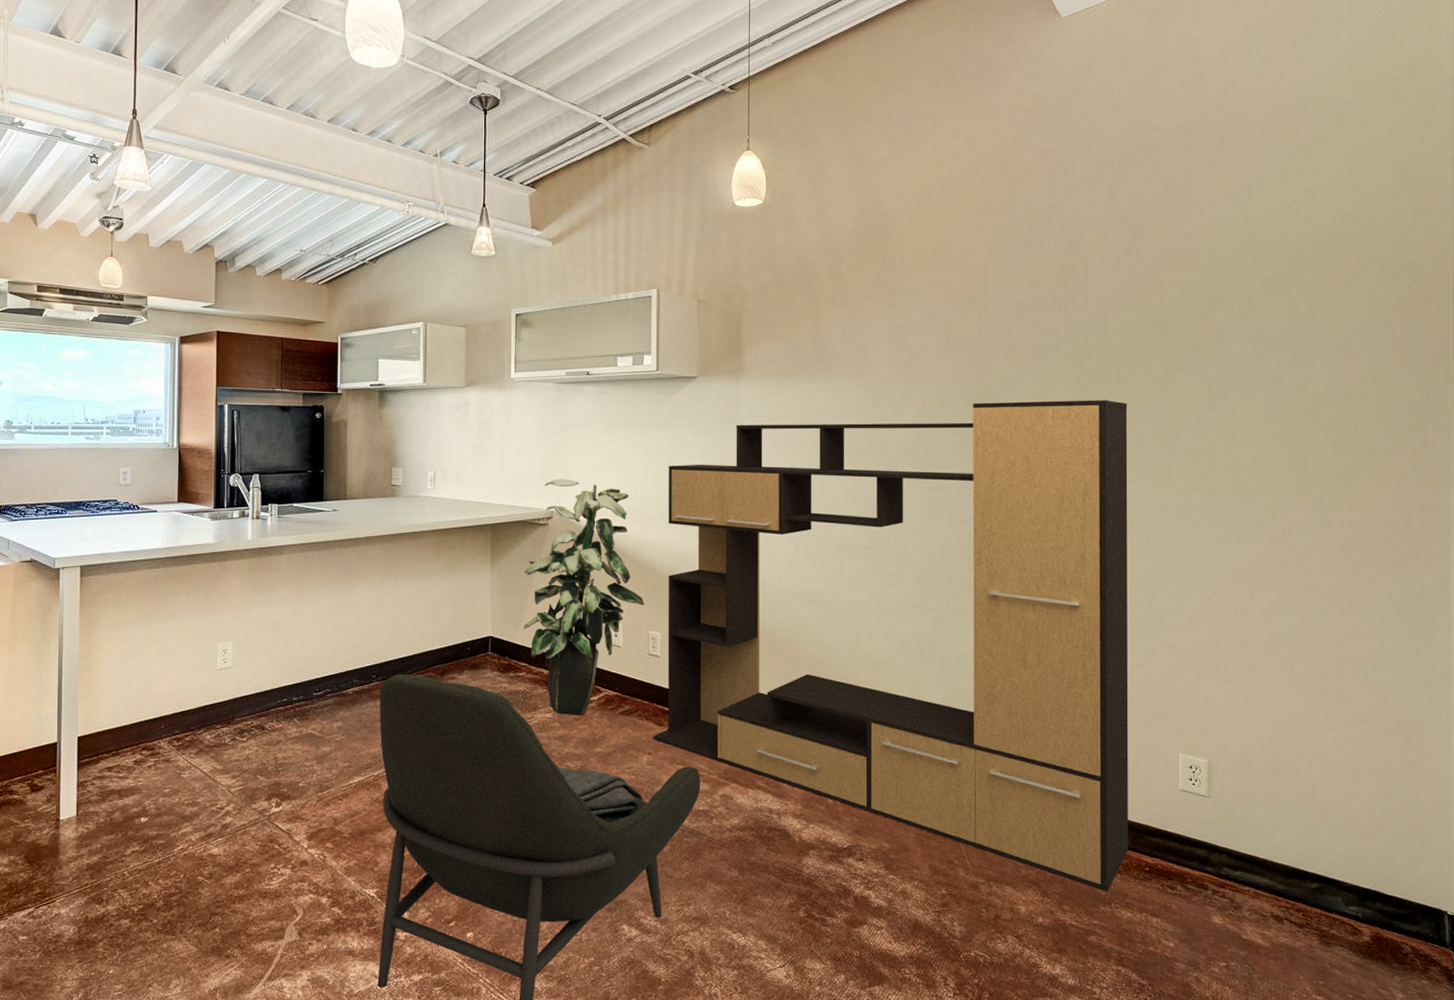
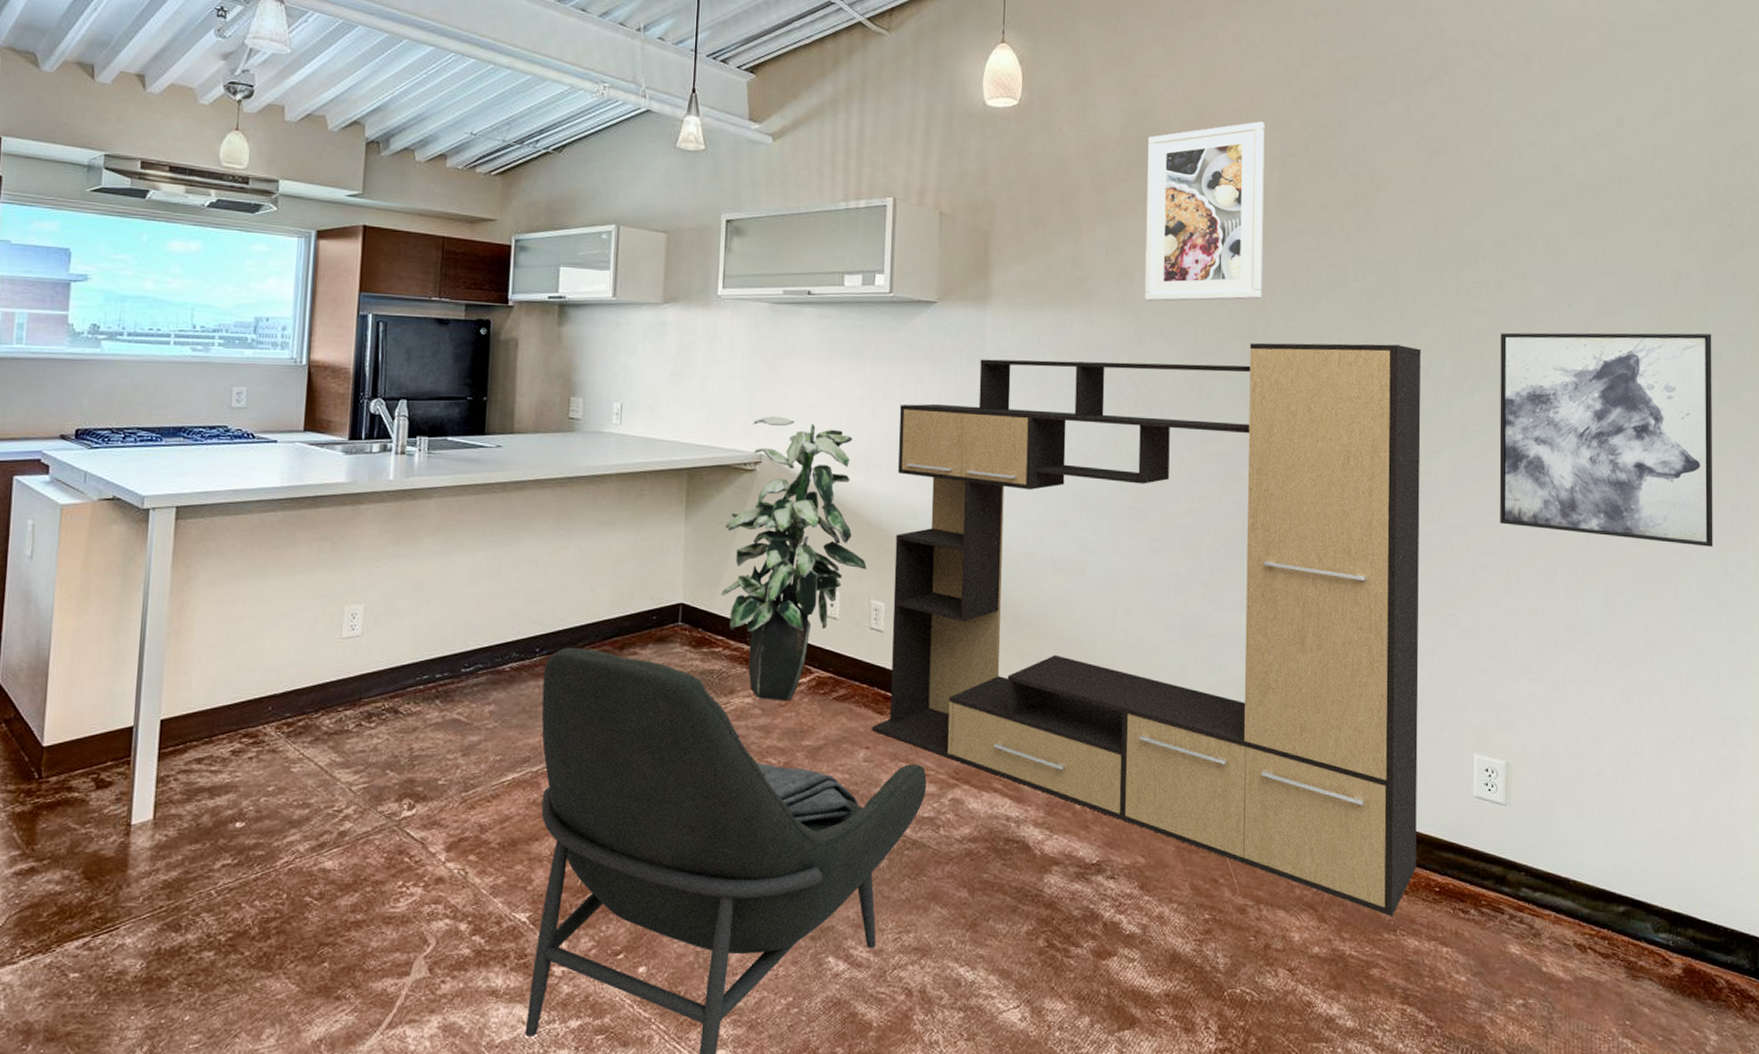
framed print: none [878,208,983,370] -> present [1144,121,1265,302]
wall art: none [1200,380,1399,570] -> present [1499,332,1713,547]

